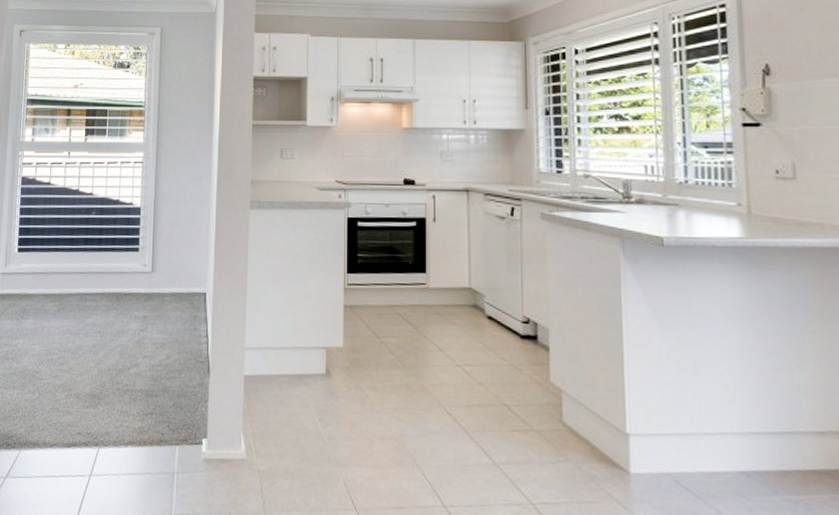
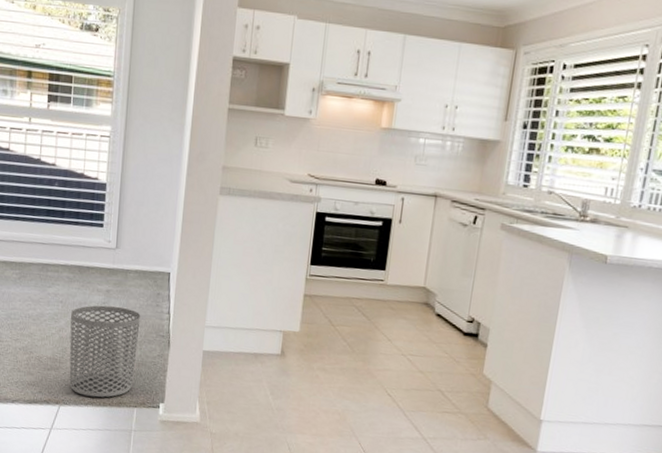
waste bin: none [108,333,179,437] -> present [69,305,141,398]

